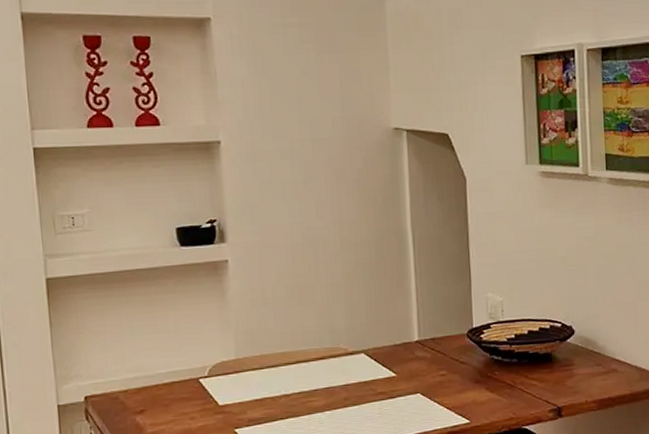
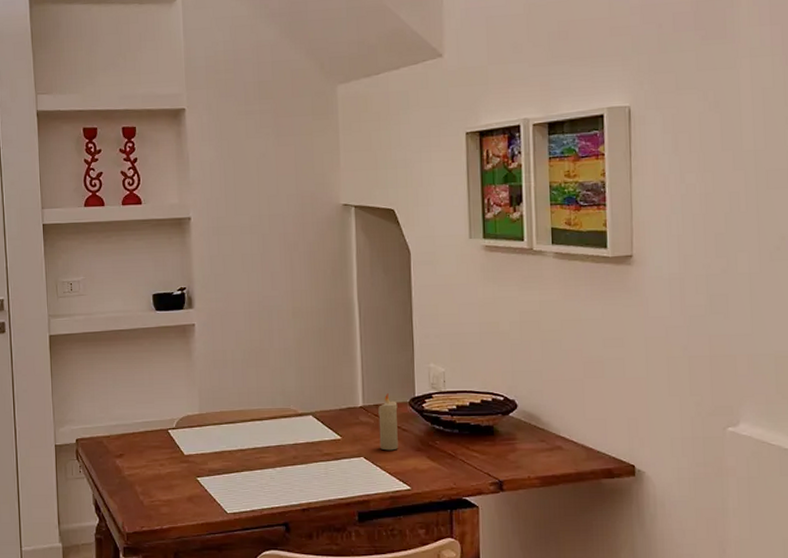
candle: none [435,326,456,385] -> present [378,393,398,451]

